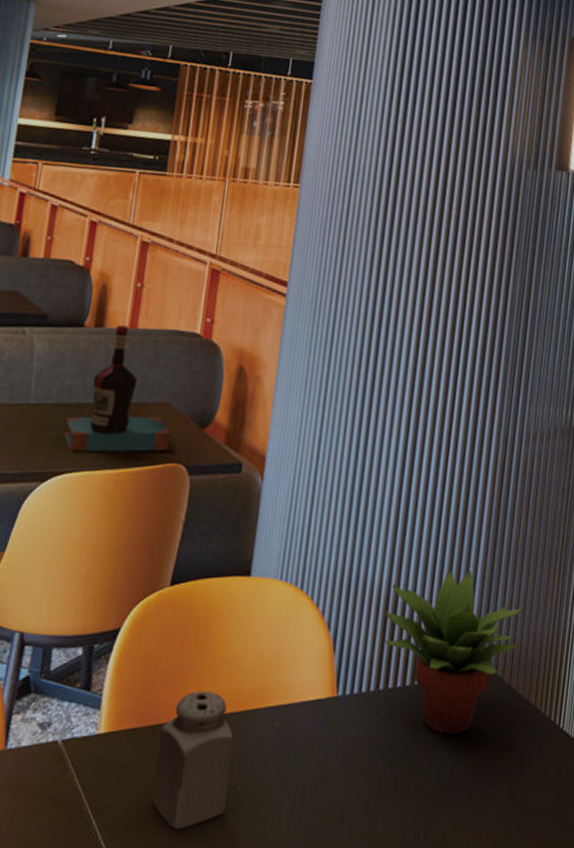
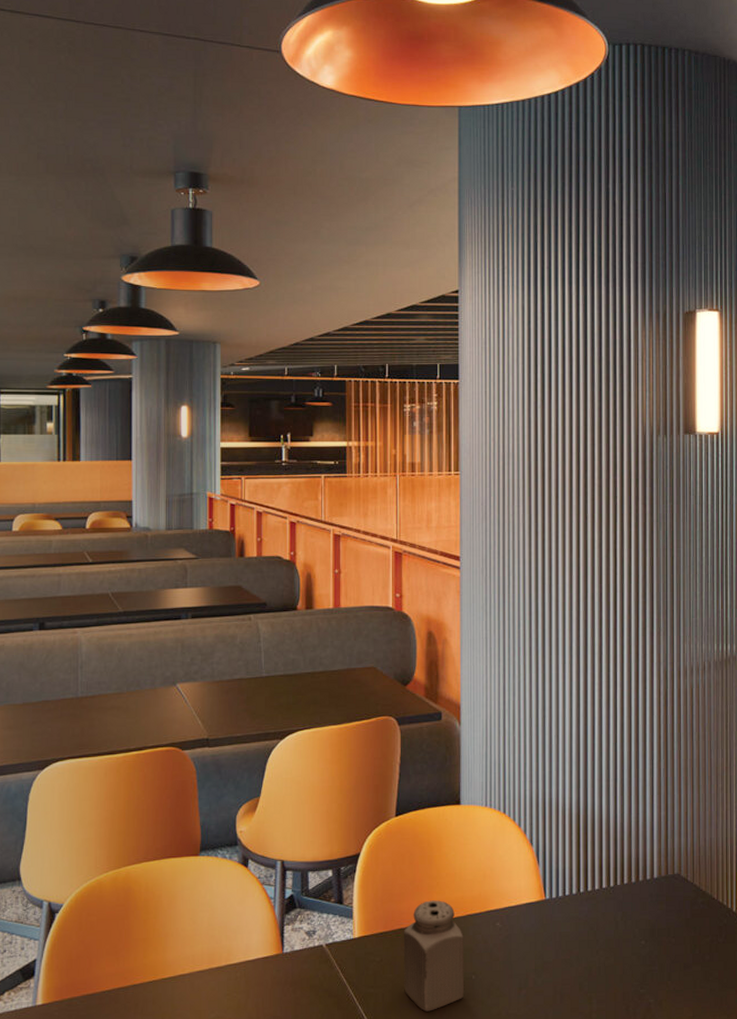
bottle: present [64,325,171,452] -> none [293,606,379,713]
succulent plant: present [383,570,525,734] -> none [576,789,699,927]

